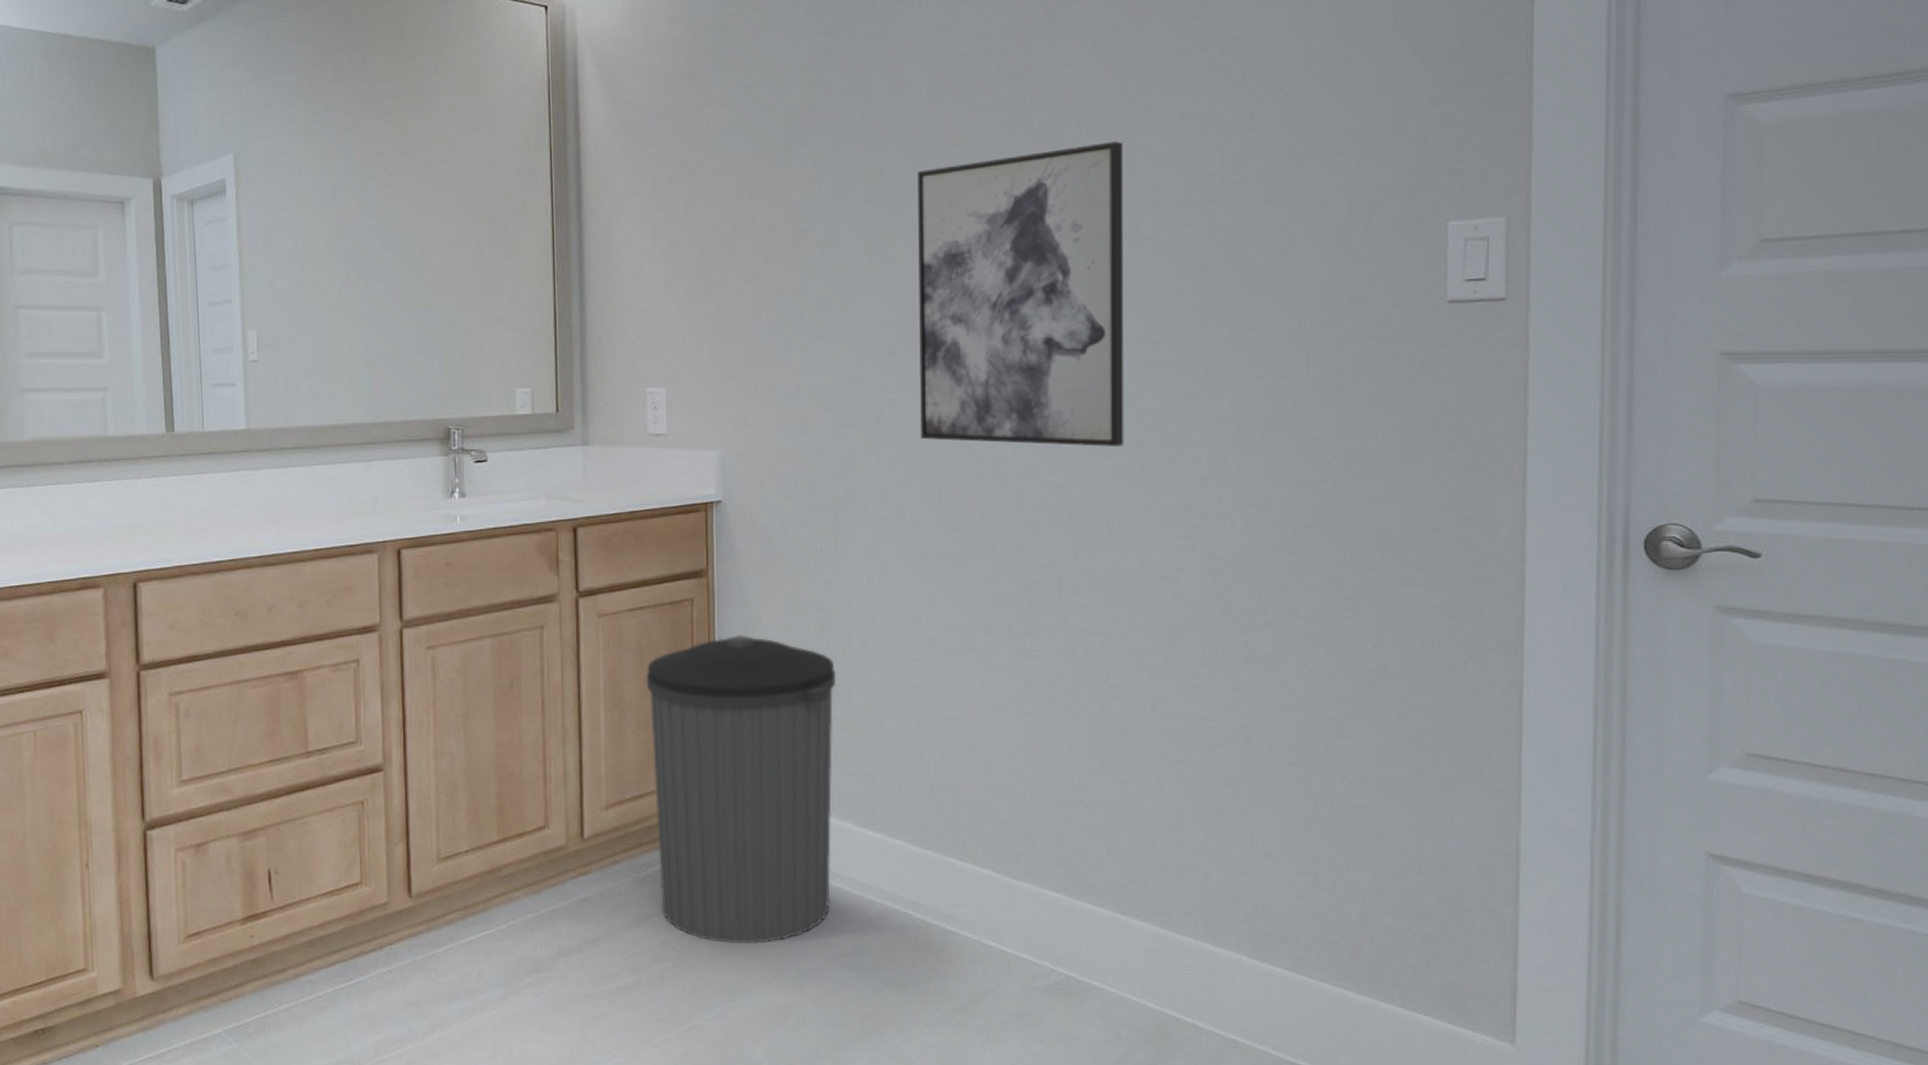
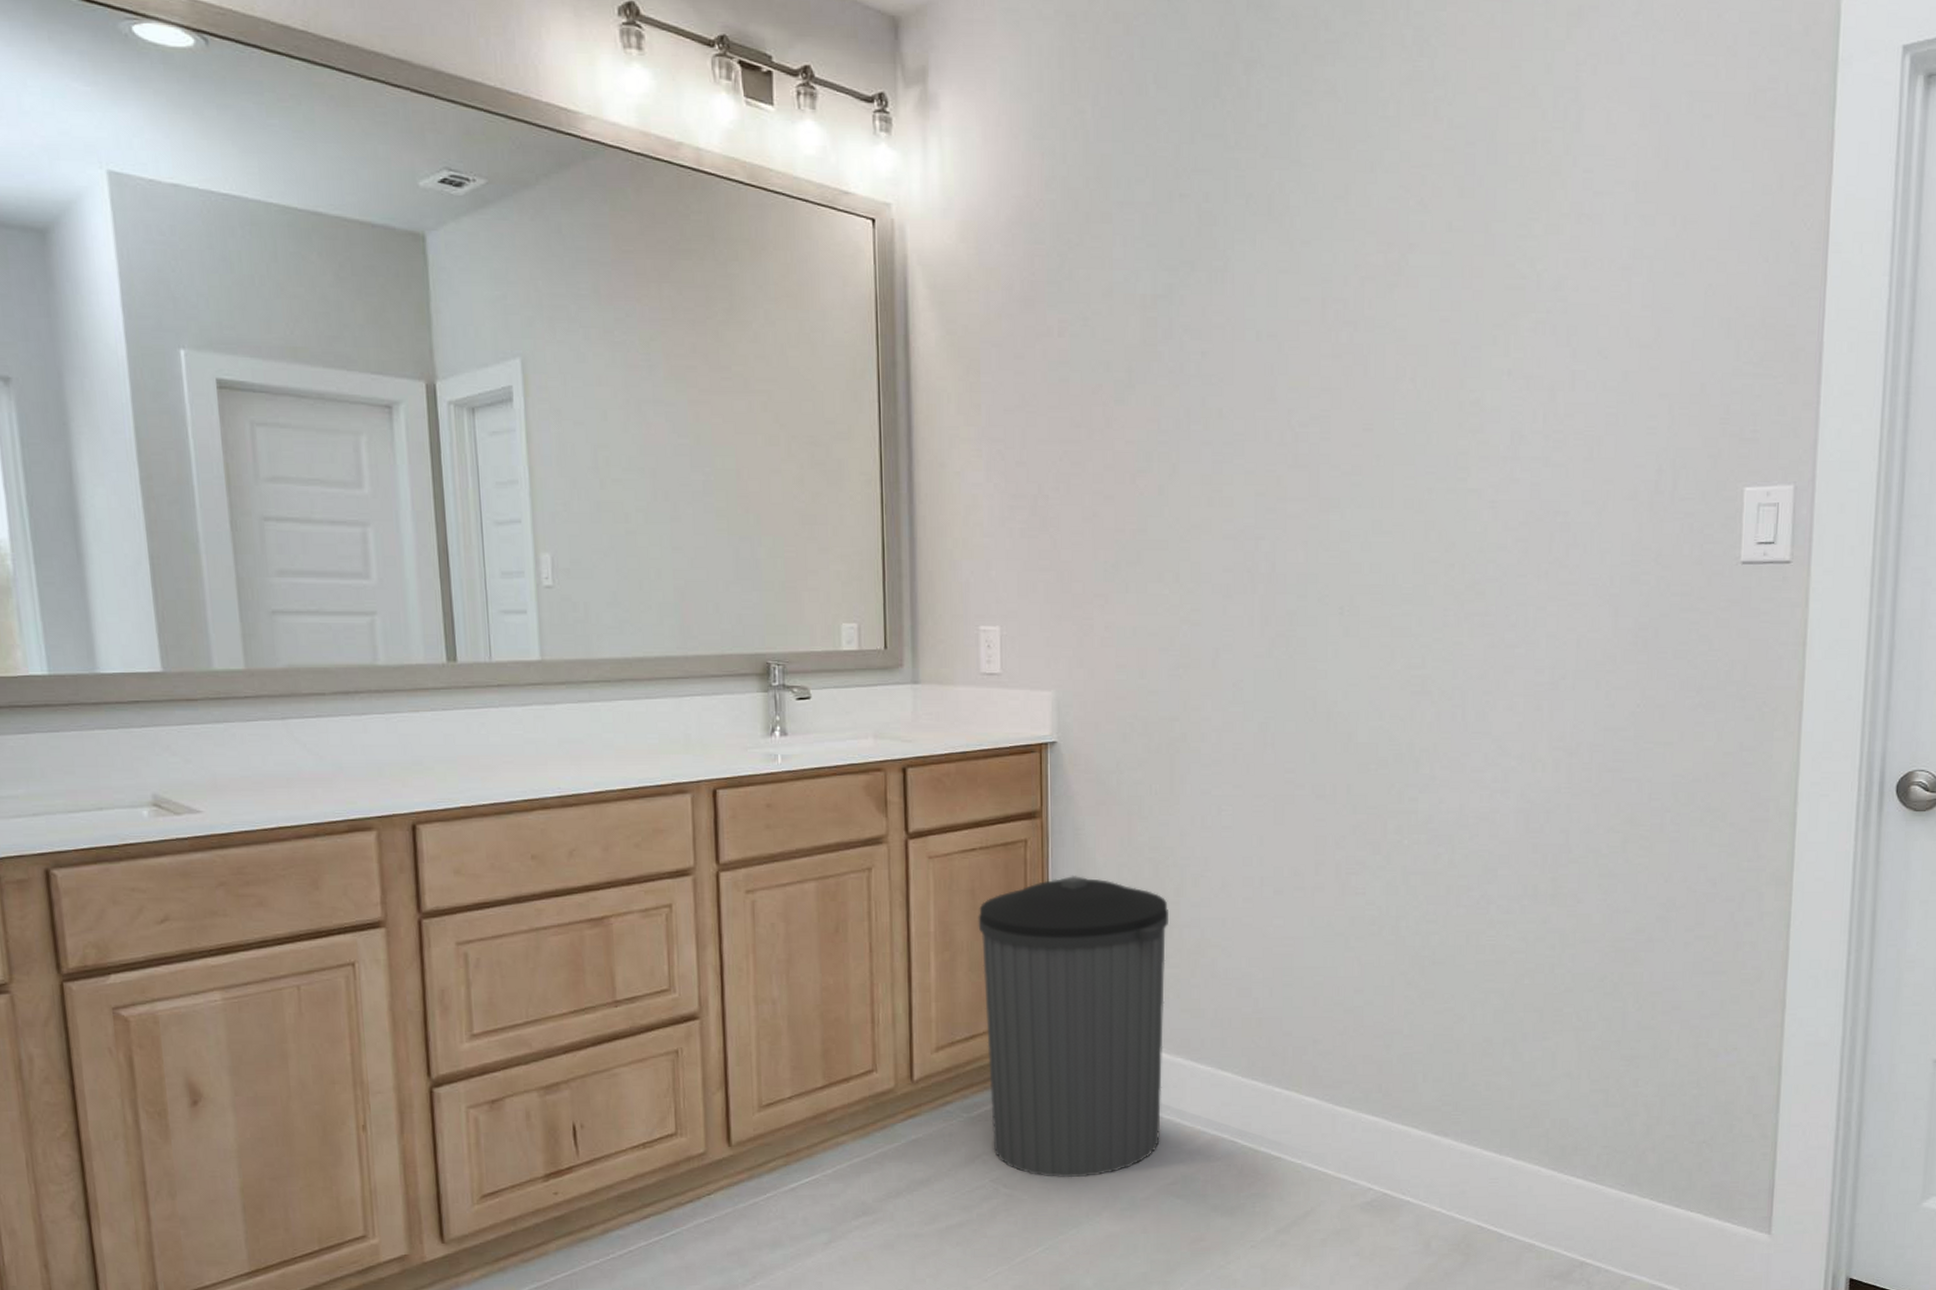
wall art: present [918,141,1124,447] -> none [1255,395,1455,693]

